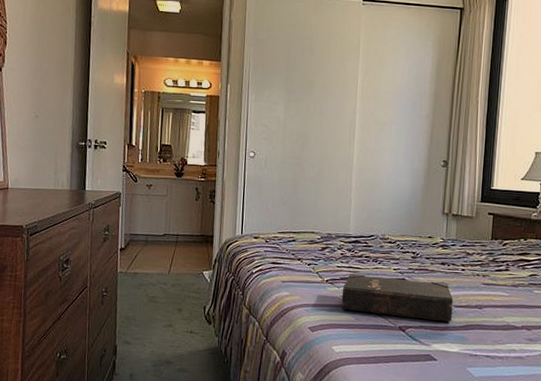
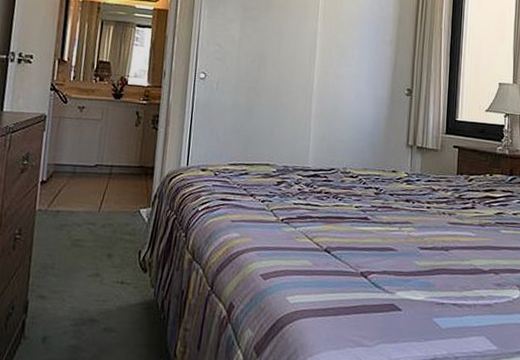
hardback book: present [341,273,454,322] -> none [298,212,419,266]

